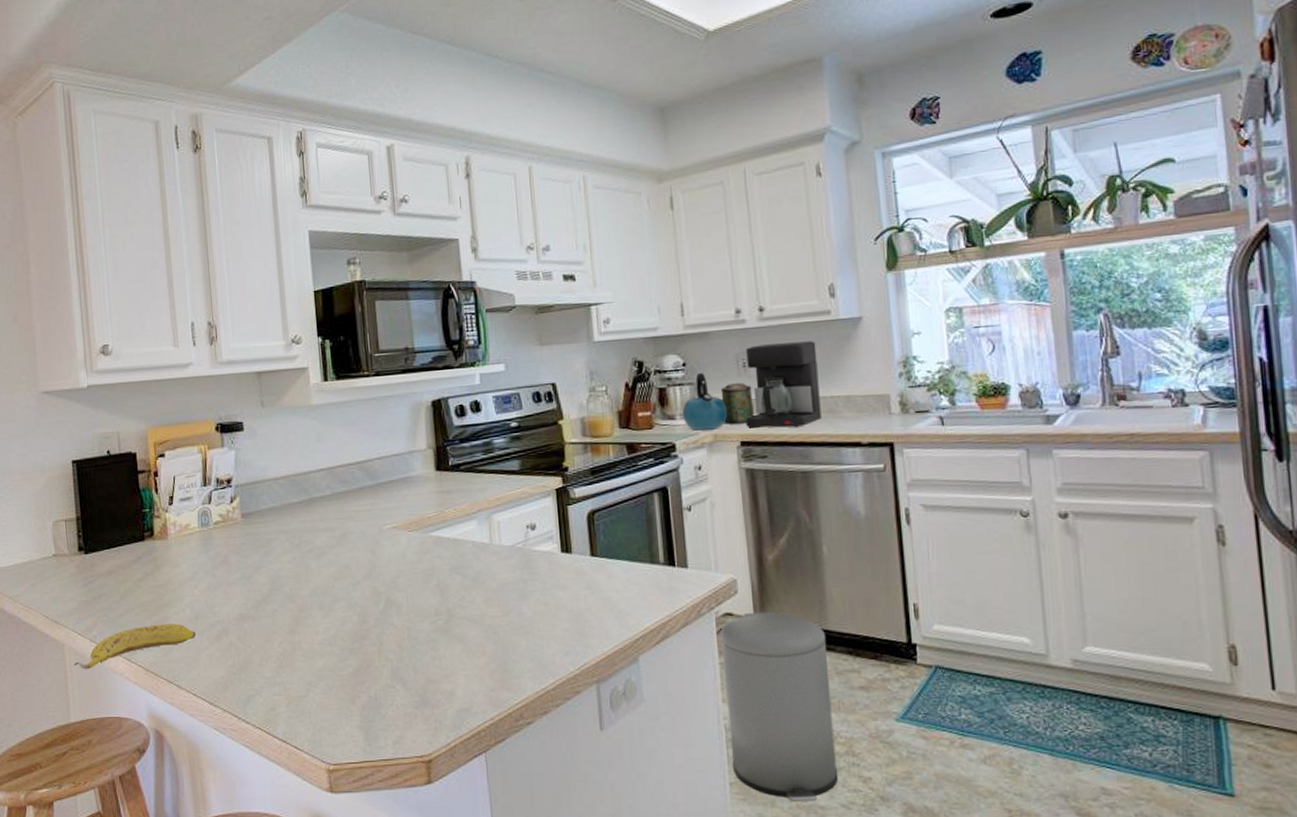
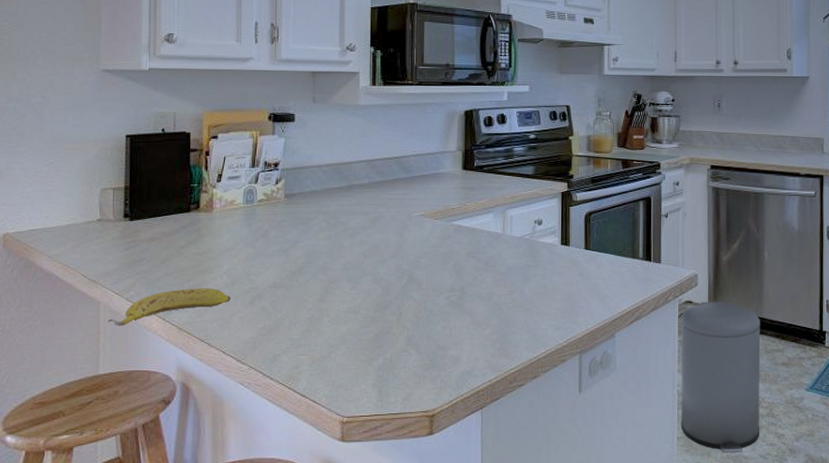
kettle: present [682,373,728,431] -> none [668,108,703,154]
canister: present [720,383,754,424] -> none [699,119,723,151]
coffee maker: present [746,341,822,428] -> none [716,91,774,158]

